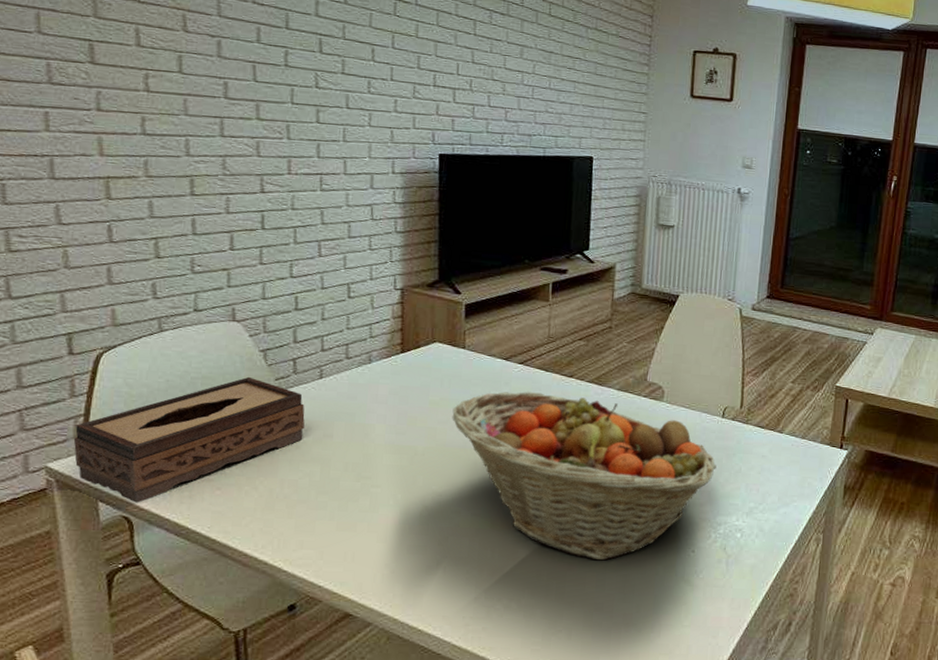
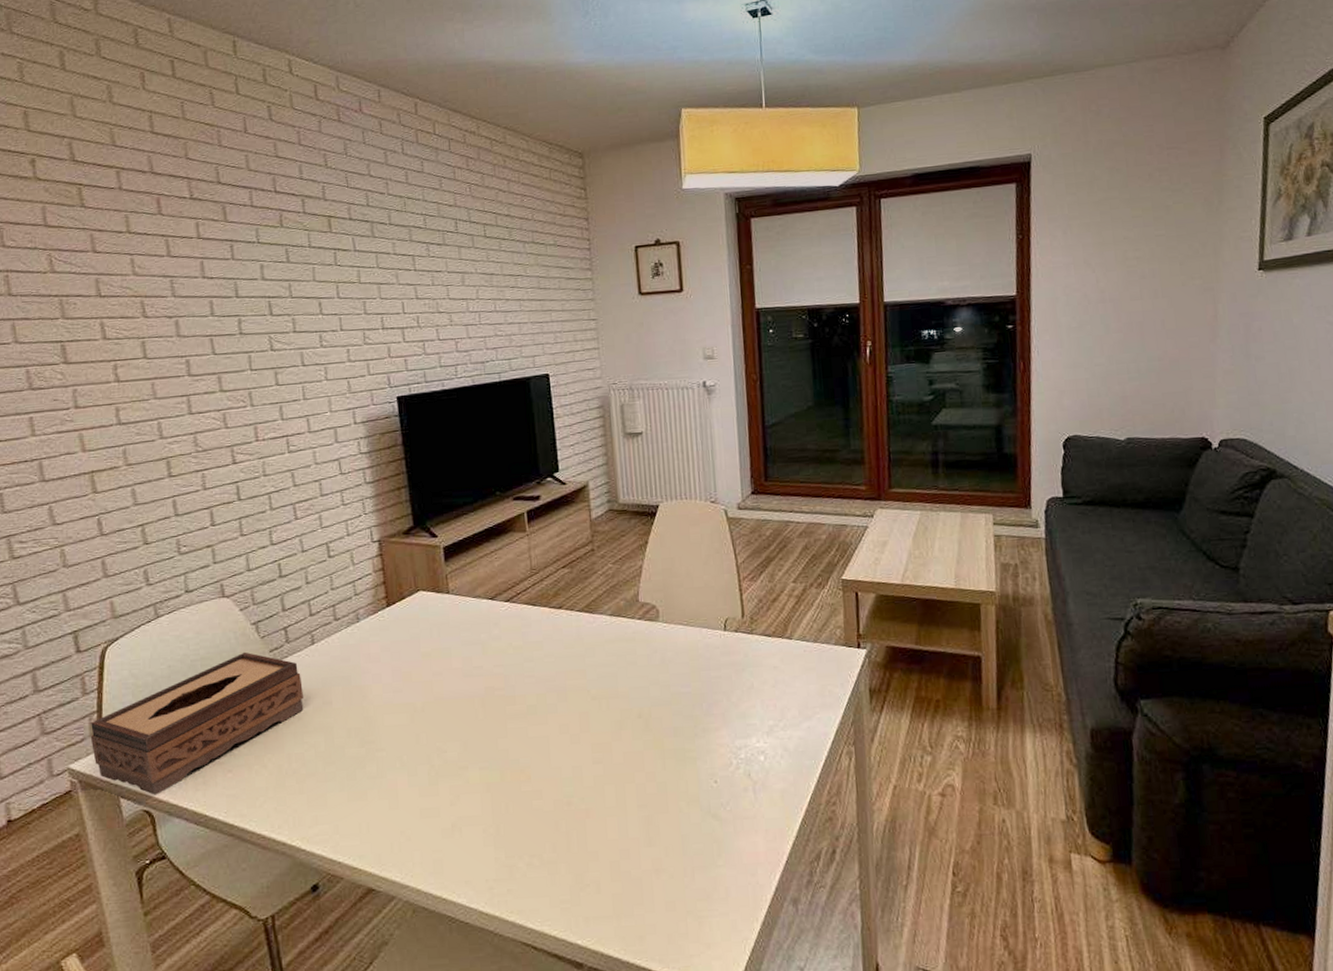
fruit basket: present [452,392,717,561] -> none [445,629,727,804]

